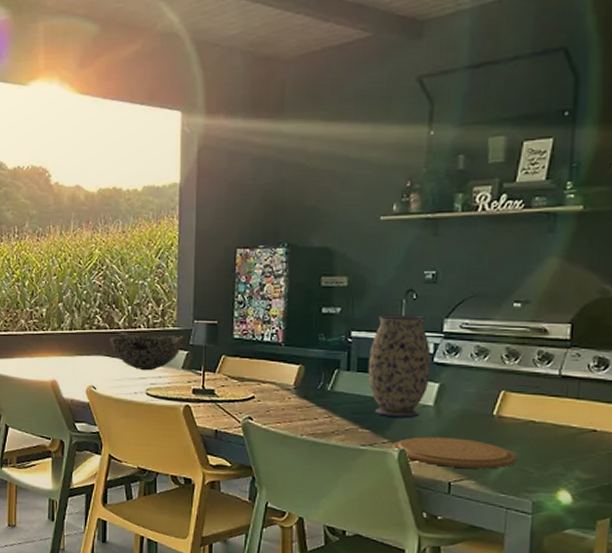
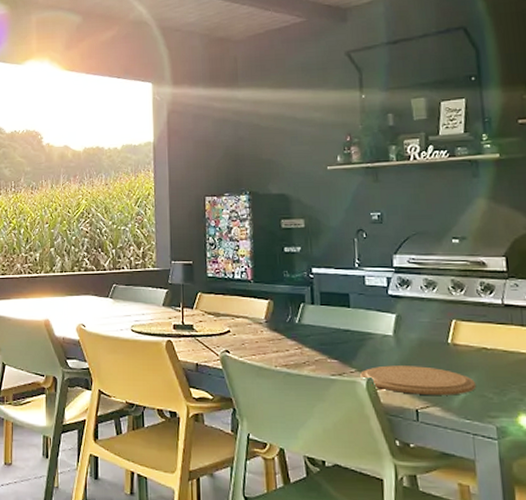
bowl: present [109,332,184,371] -> none [96,273,163,309]
vase: present [368,314,431,419] -> none [329,252,387,348]

